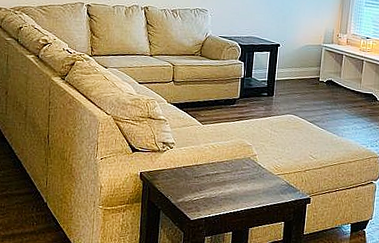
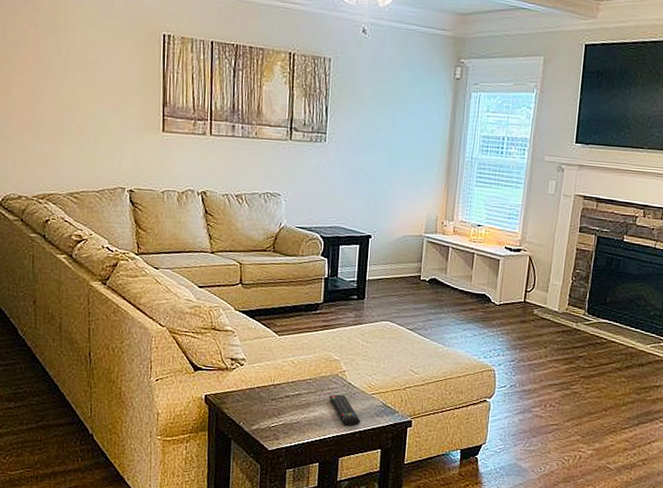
remote control: none [242,174,268,201] -> present [329,394,361,426]

